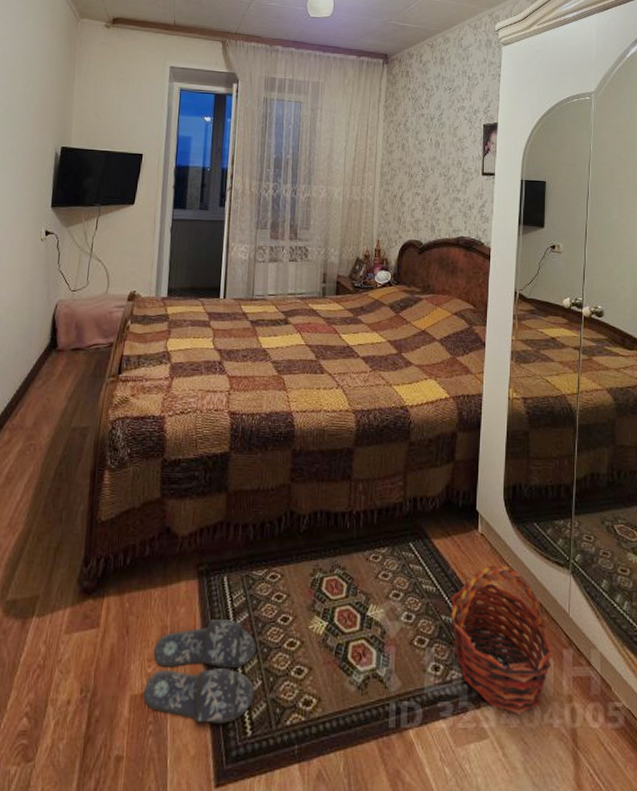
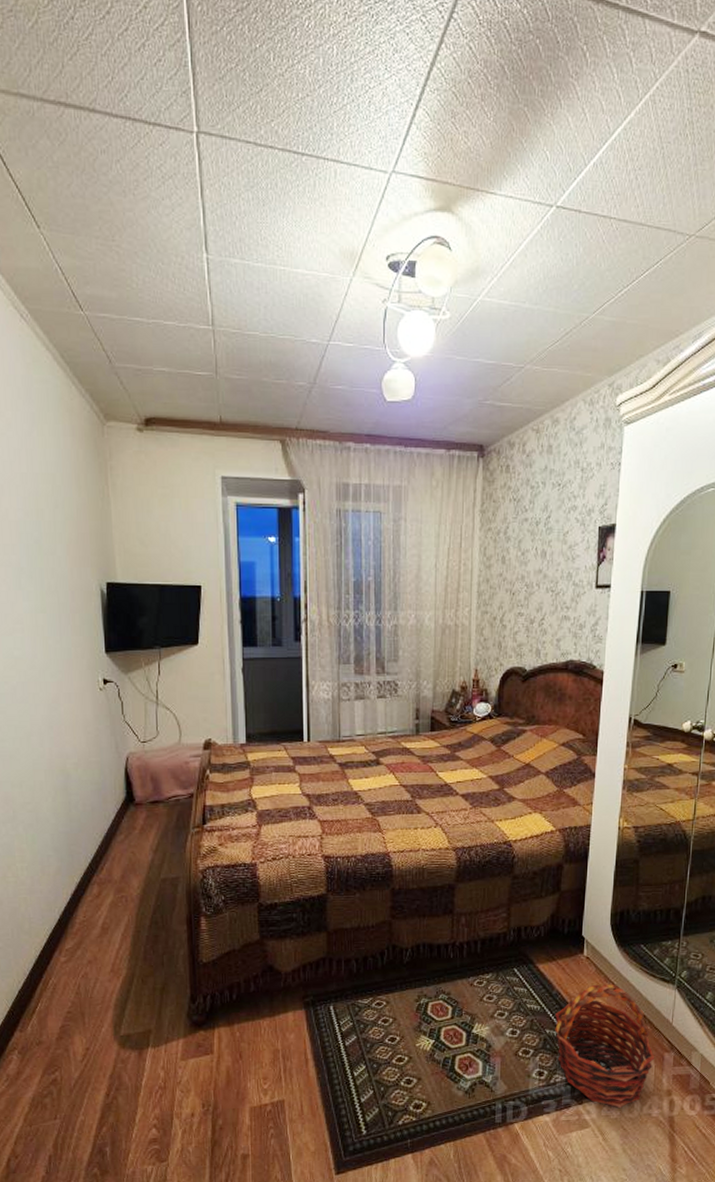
slippers: present [144,619,256,723] -> none [263,1042,367,1126]

